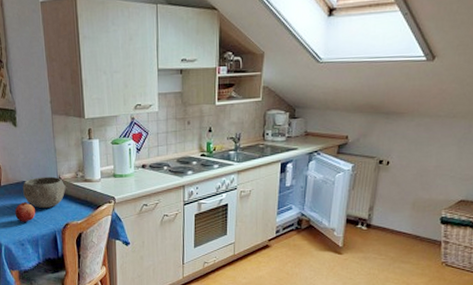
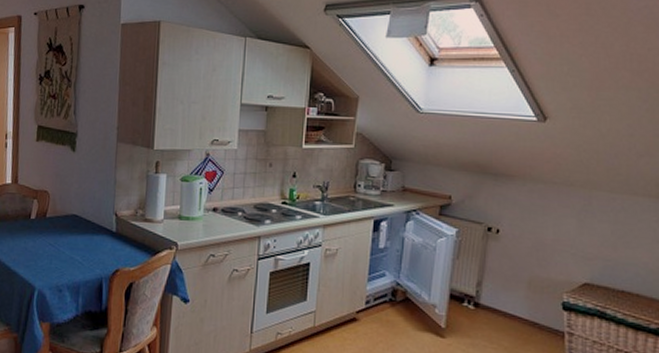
fruit: present [14,201,35,222] -> none [57,238,82,264]
bowl: present [23,176,67,208] -> none [71,211,123,249]

